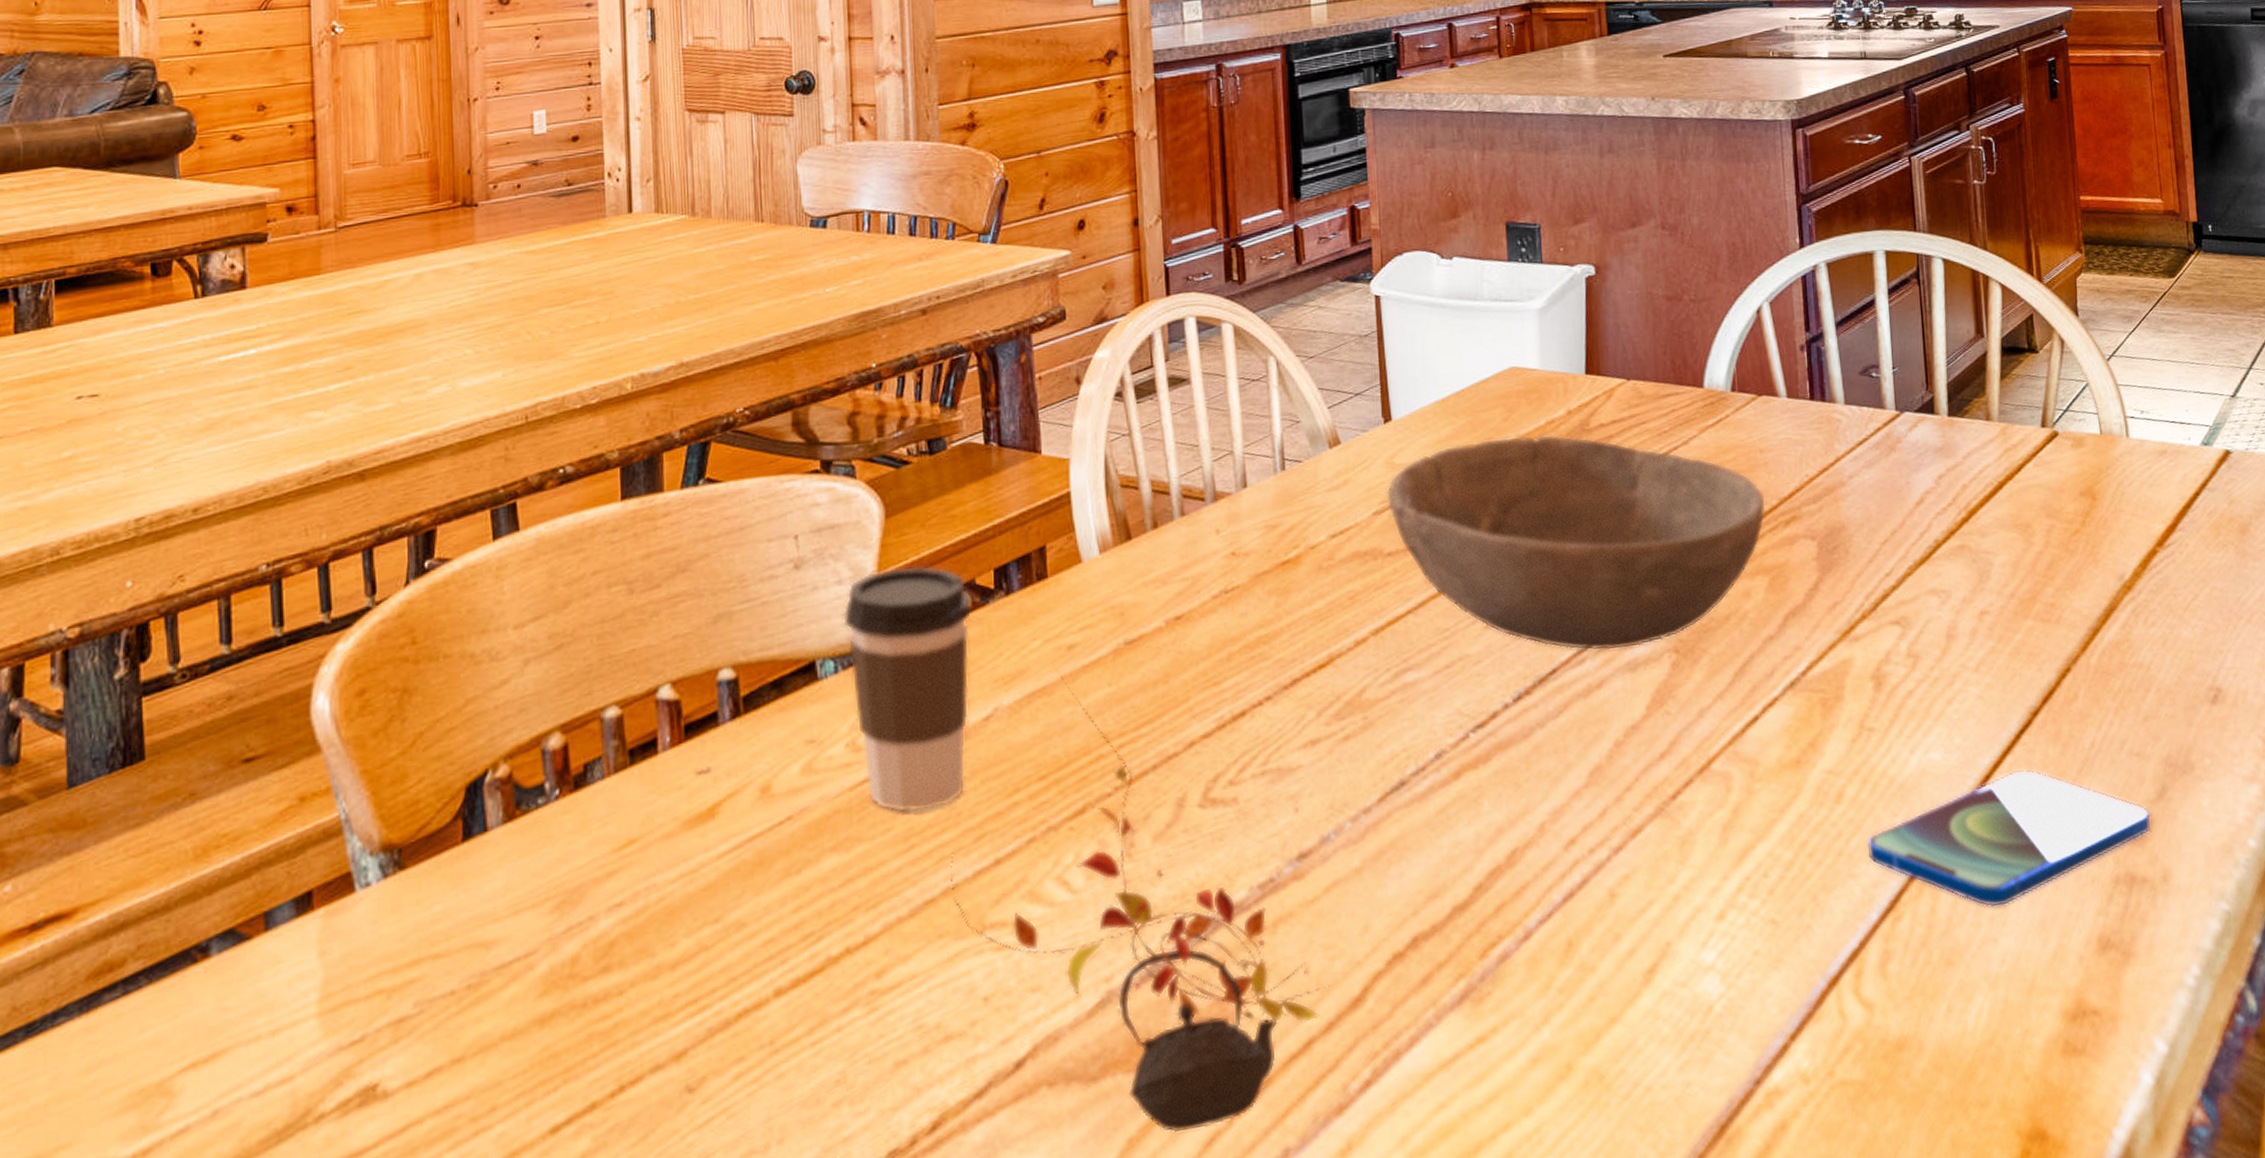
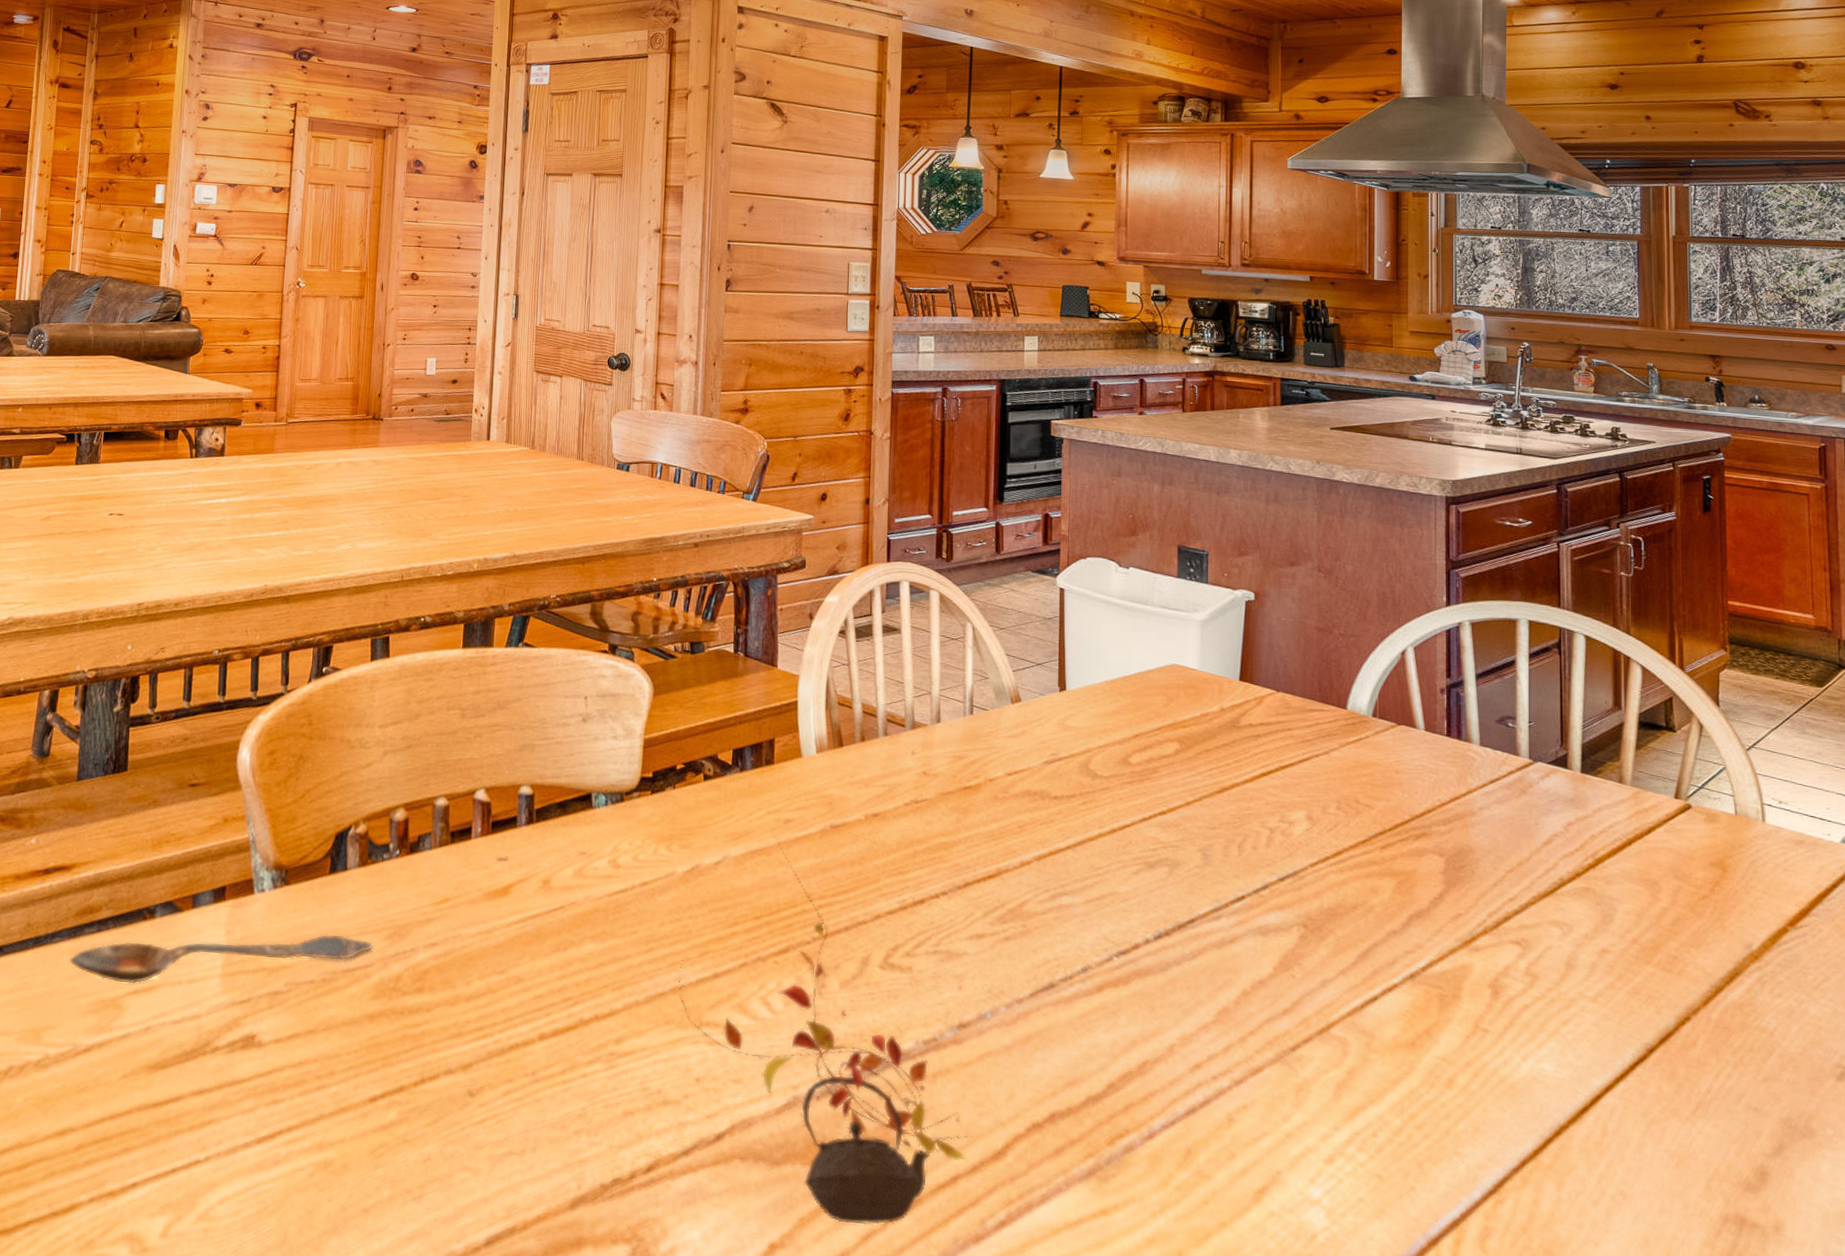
spoon: none [83,918,534,1061] -> present [69,934,373,984]
coffee cup: present [843,565,972,813] -> none [615,734,714,925]
bowl: present [1386,434,1766,651] -> none [1056,719,1397,916]
smartphone: present [1867,769,2151,908] -> none [1475,1096,1766,1216]

